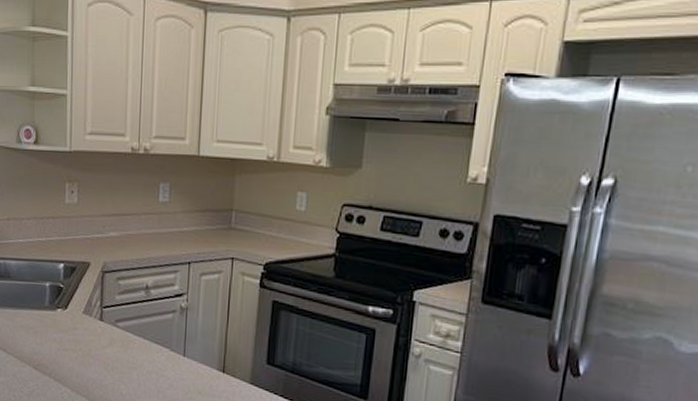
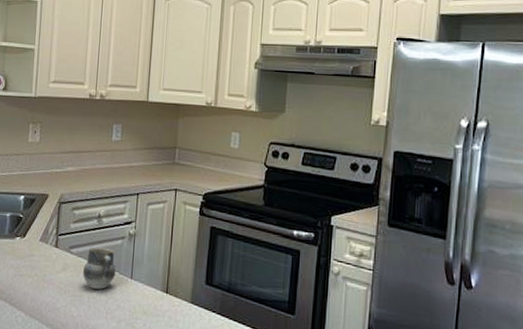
cup: none [131,320,167,367] -> present [83,246,116,290]

